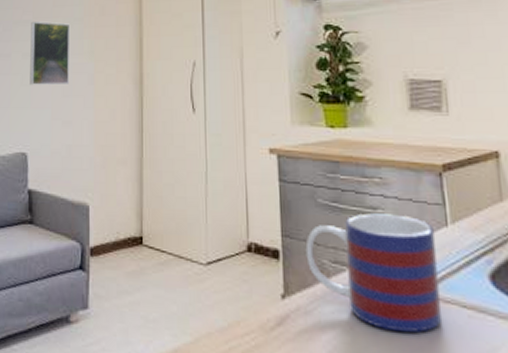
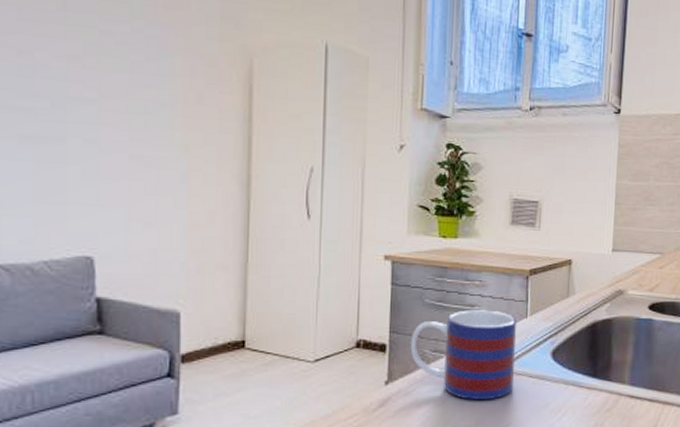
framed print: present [30,22,69,85] -> none [96,101,154,181]

